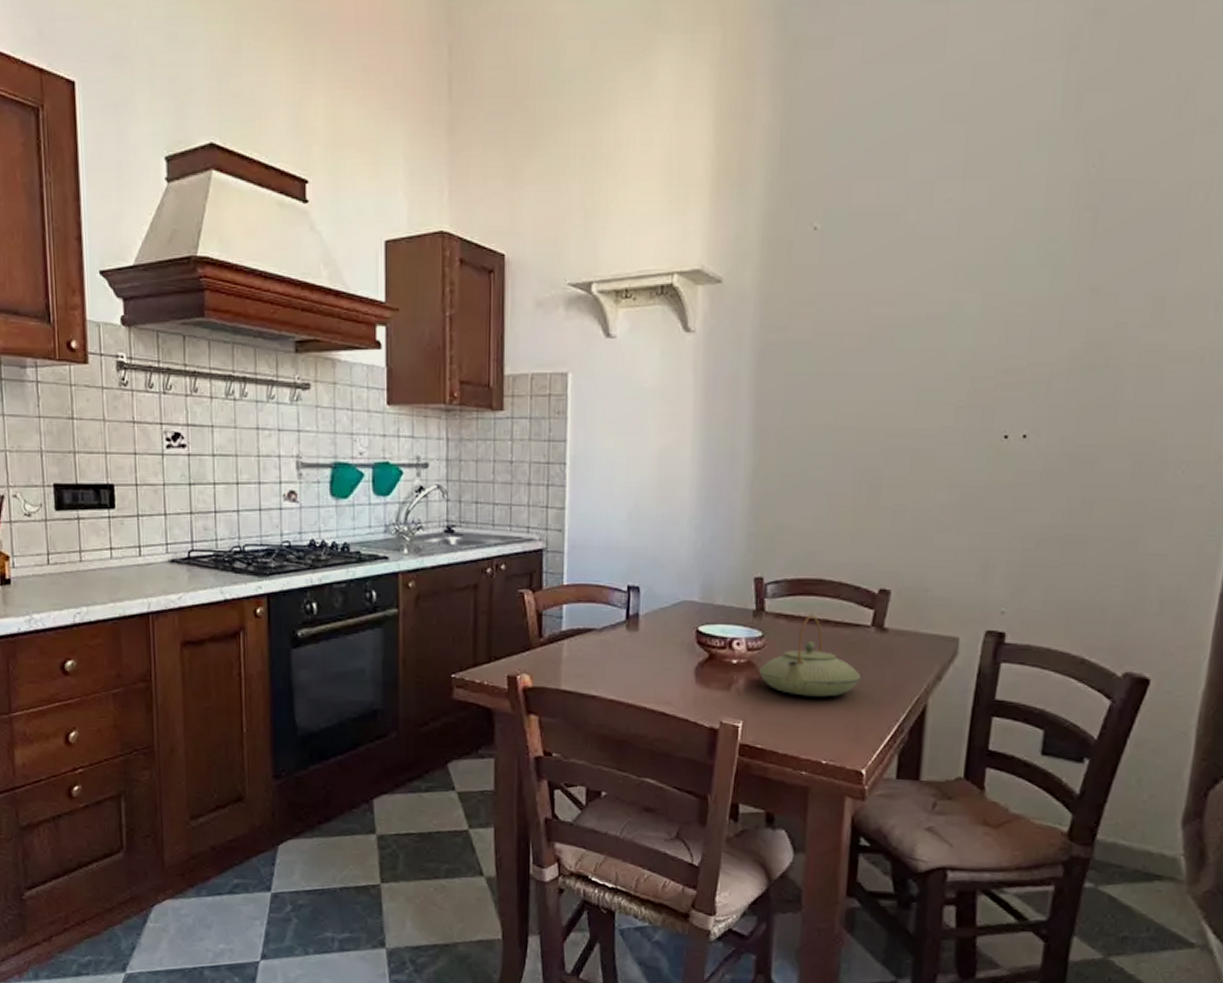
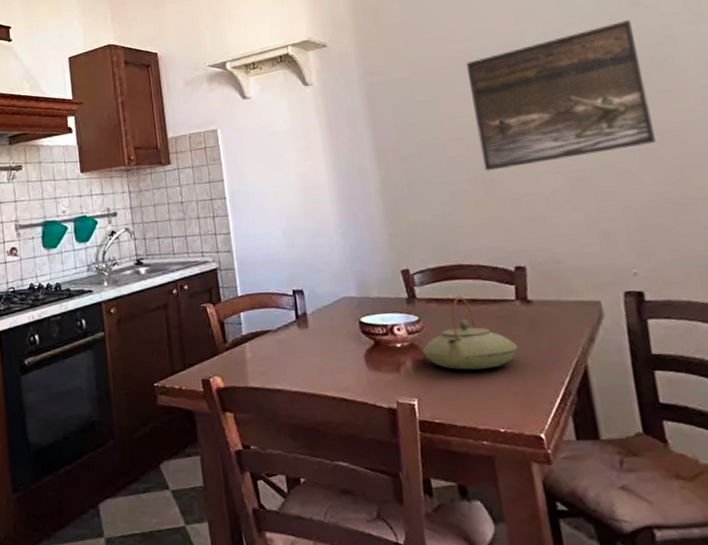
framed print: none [873,309,1083,474] -> present [465,20,656,171]

